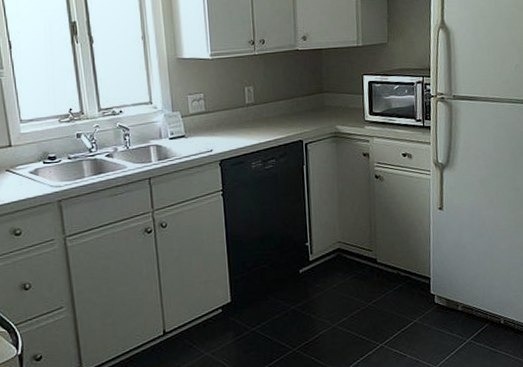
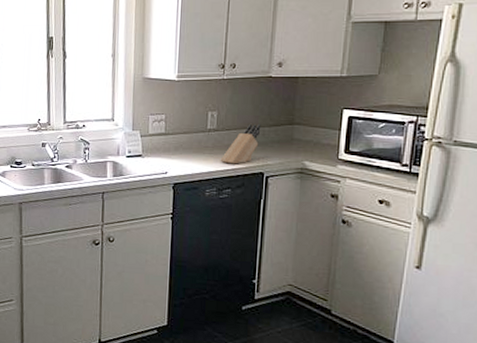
knife block: none [261,95,295,135] -> present [220,124,261,164]

